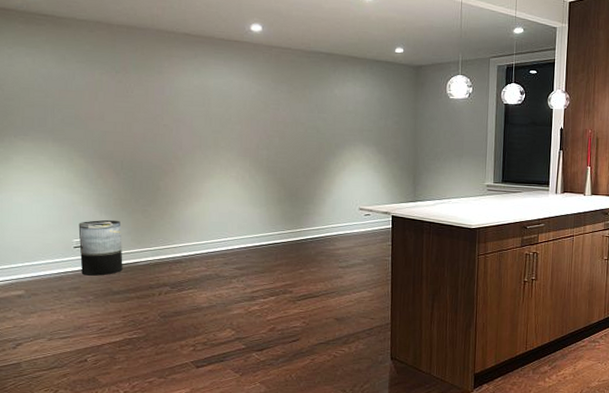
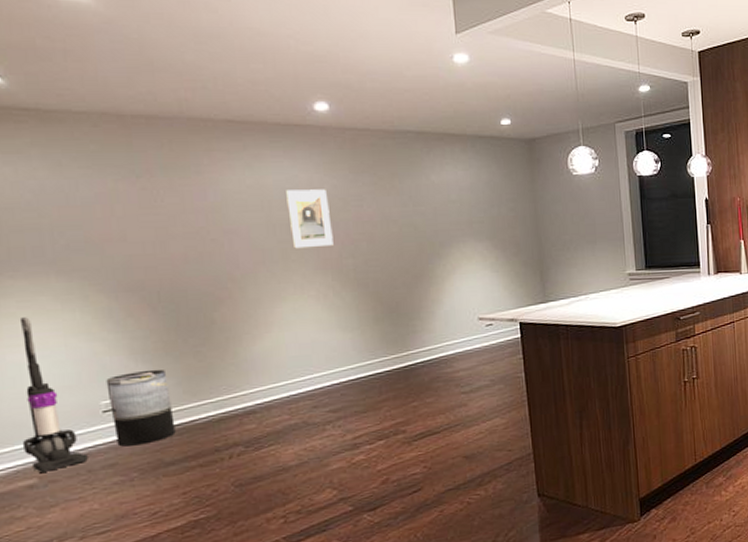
vacuum cleaner: none [17,170,60,287] -> present [19,317,88,472]
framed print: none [222,92,254,139] -> present [286,189,334,249]

